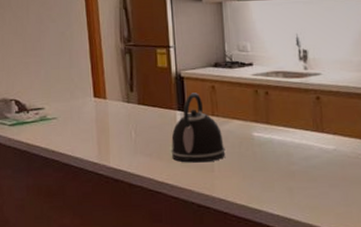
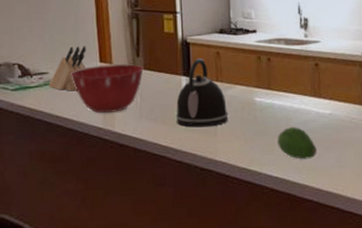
knife block: none [44,81,81,127] -> present [49,46,86,91]
mixing bowl: none [64,99,138,148] -> present [69,64,144,113]
fruit: none [278,163,322,197] -> present [277,127,318,159]

